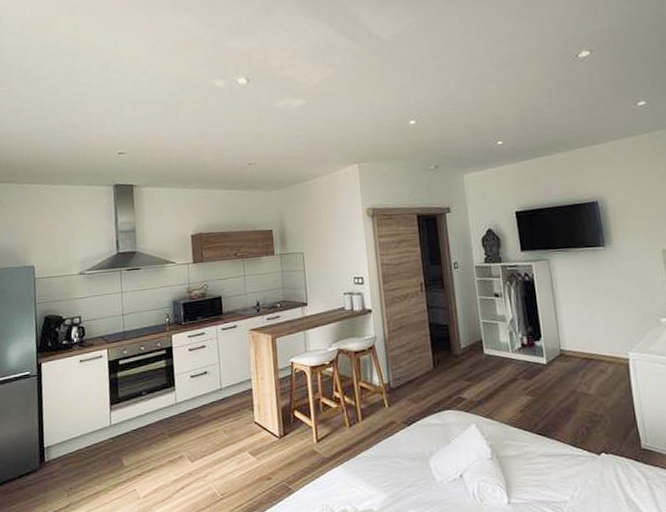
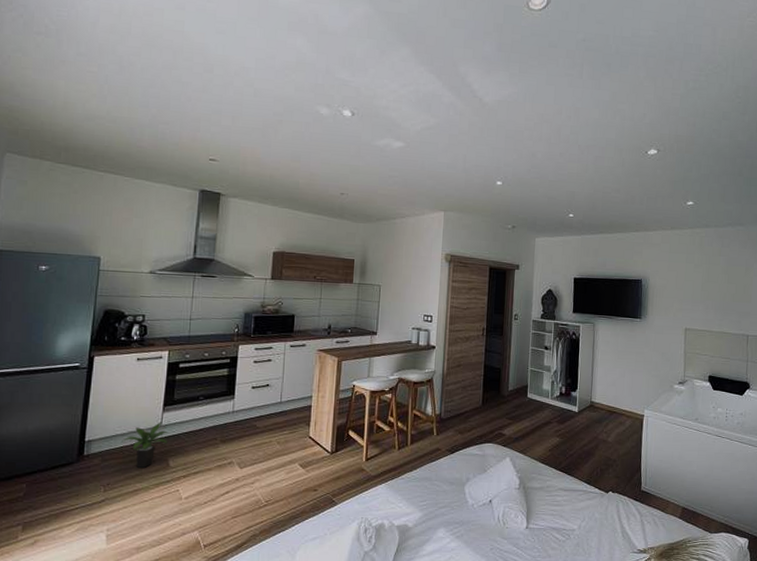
potted plant: none [76,421,120,471] -> present [120,422,168,469]

